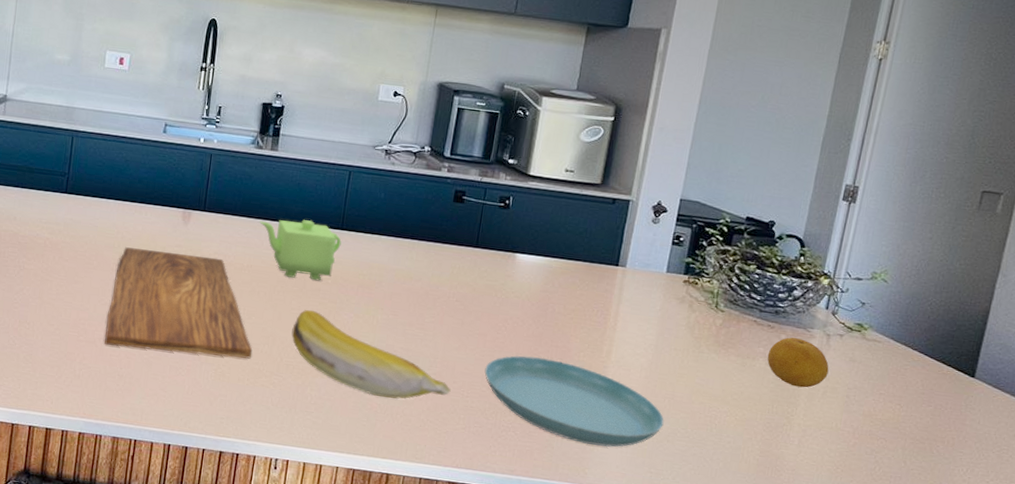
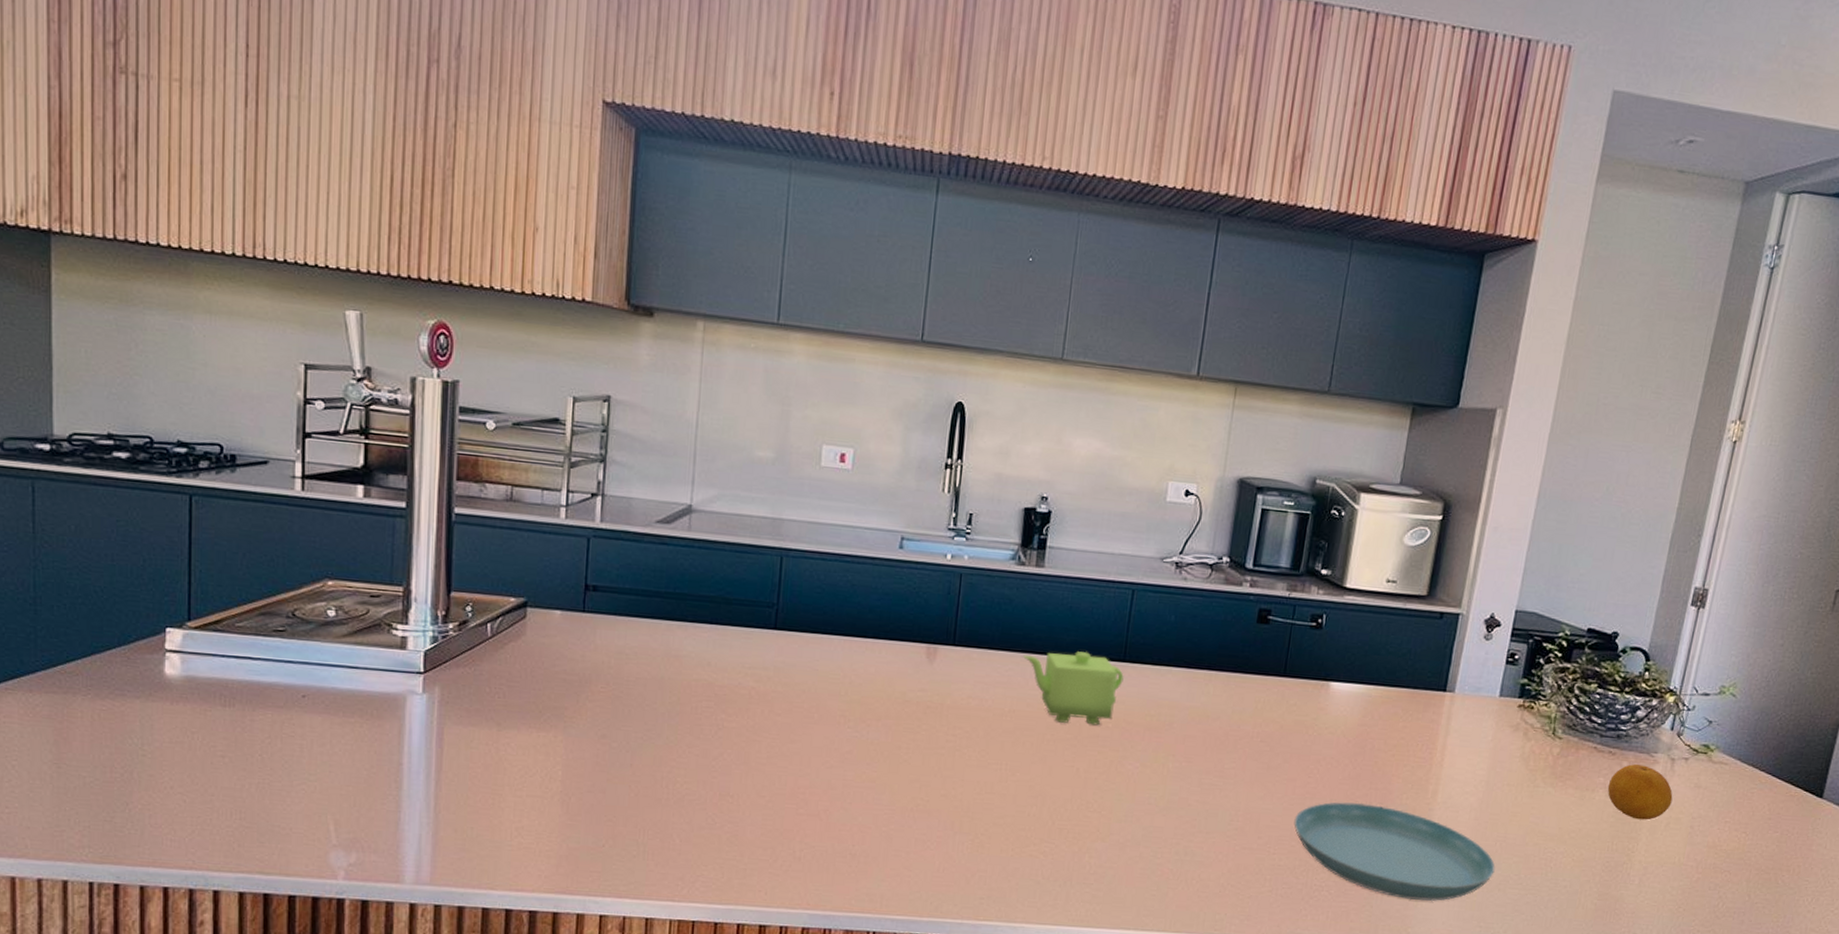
cutting board: present [104,247,253,359] -> none [831,694,1018,824]
banana: present [291,309,451,400] -> none [1065,760,1255,862]

